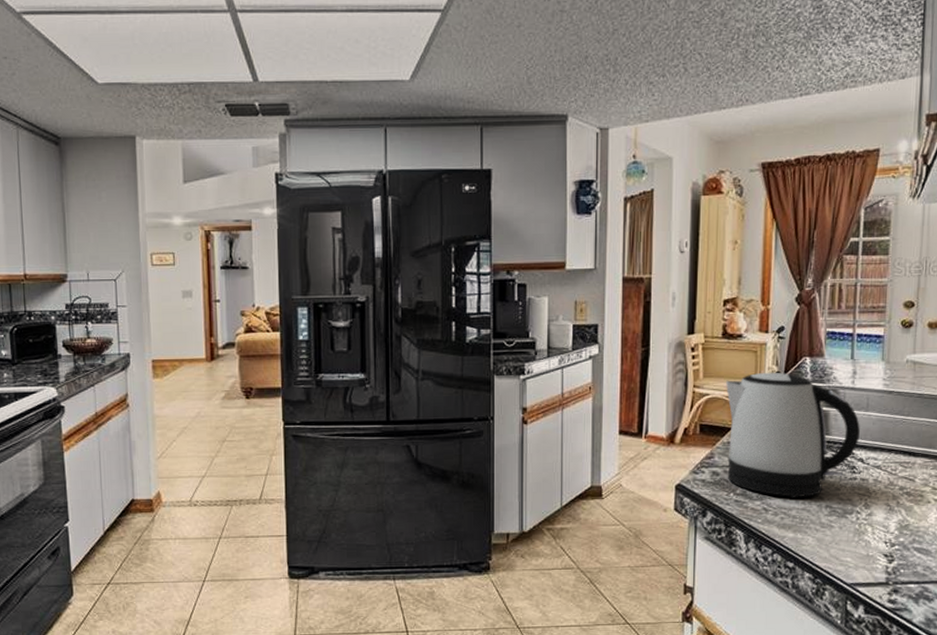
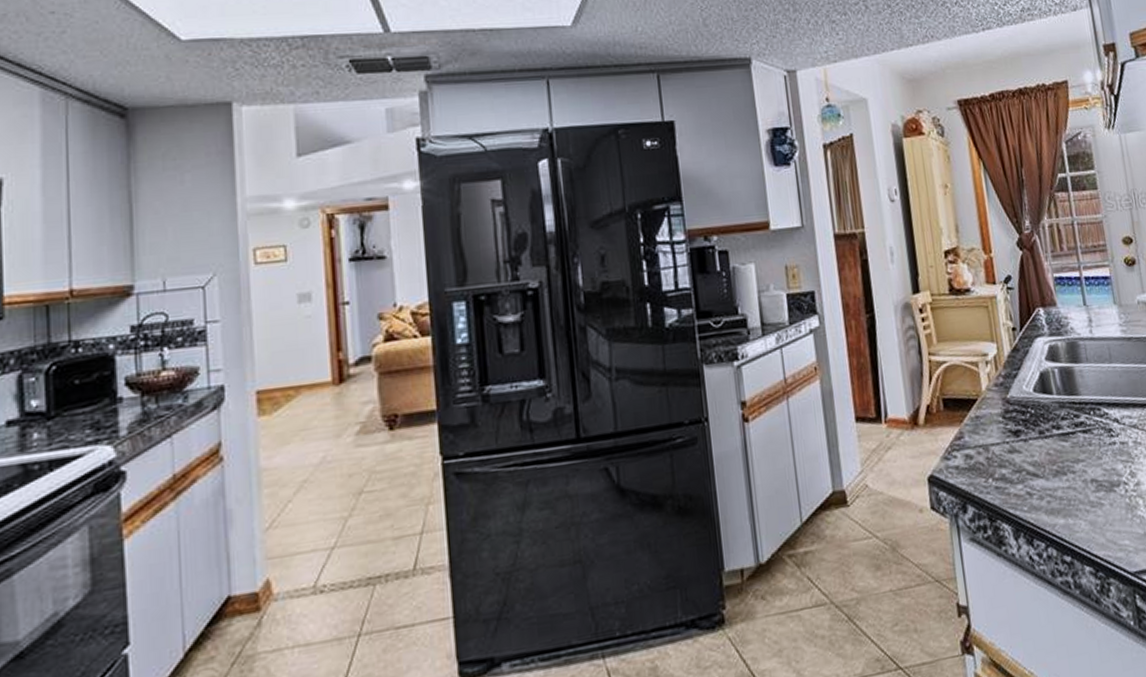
kettle: present [726,372,860,497] -> none [962,328,1110,475]

